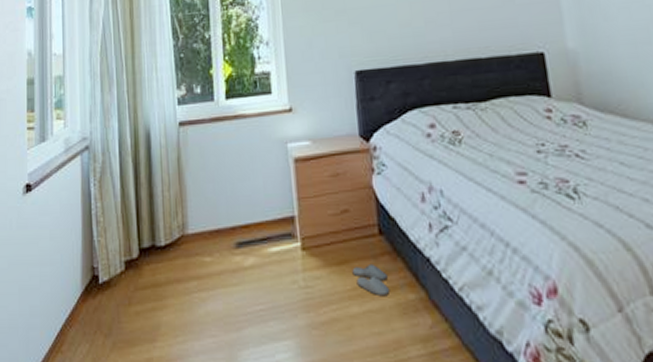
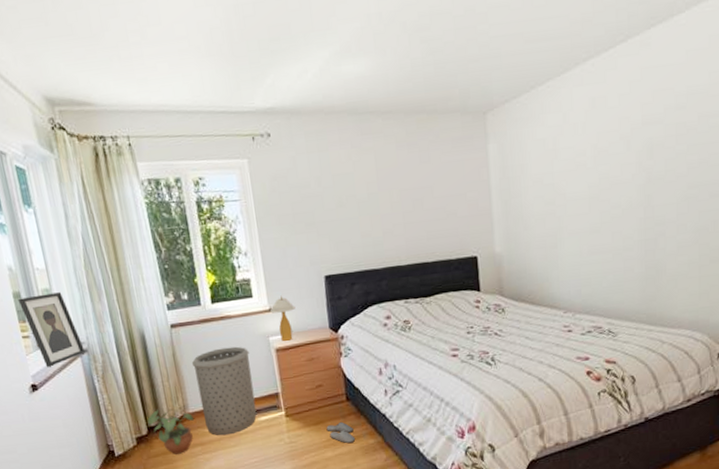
picture frame: none [30,80,86,165] -> present [17,292,85,368]
potted plant: none [140,226,192,288] -> present [147,409,194,454]
laundry basket: none [197,152,267,269] -> present [191,346,257,436]
table lamp: none [291,92,320,149] -> present [270,295,296,341]

